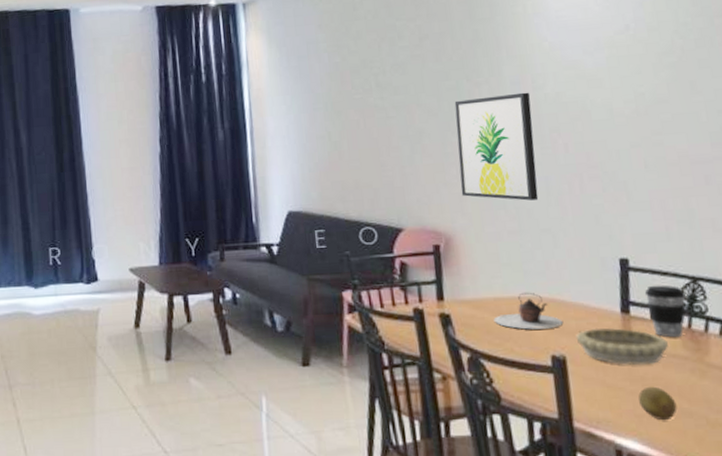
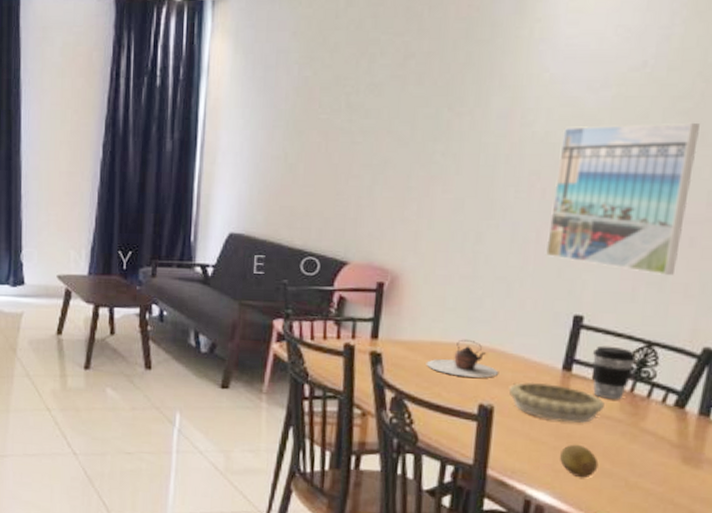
wall art: present [454,92,539,201] -> none [418,128,517,246]
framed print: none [571,73,699,213] -> present [546,122,700,275]

